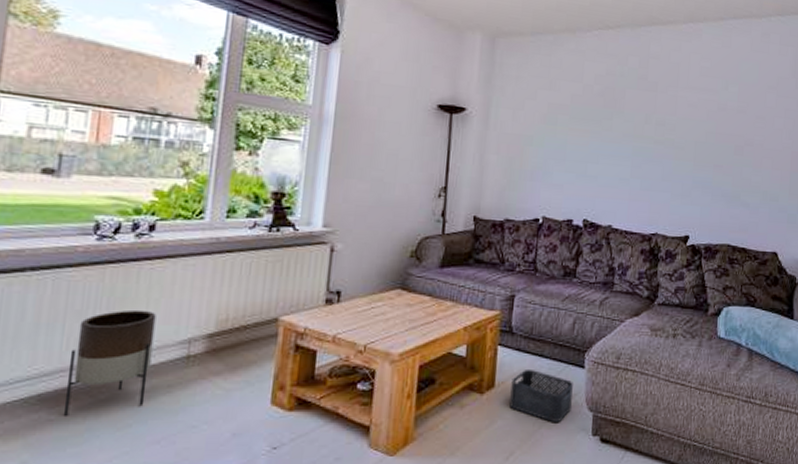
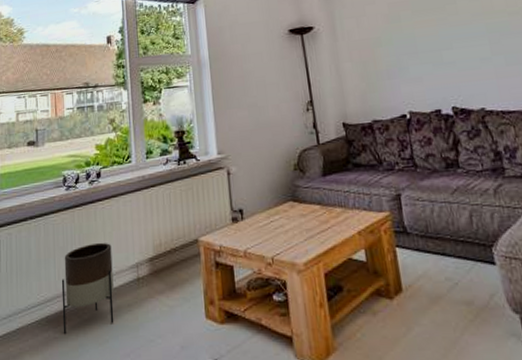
storage bin: present [509,368,573,422] -> none [418,269,493,327]

